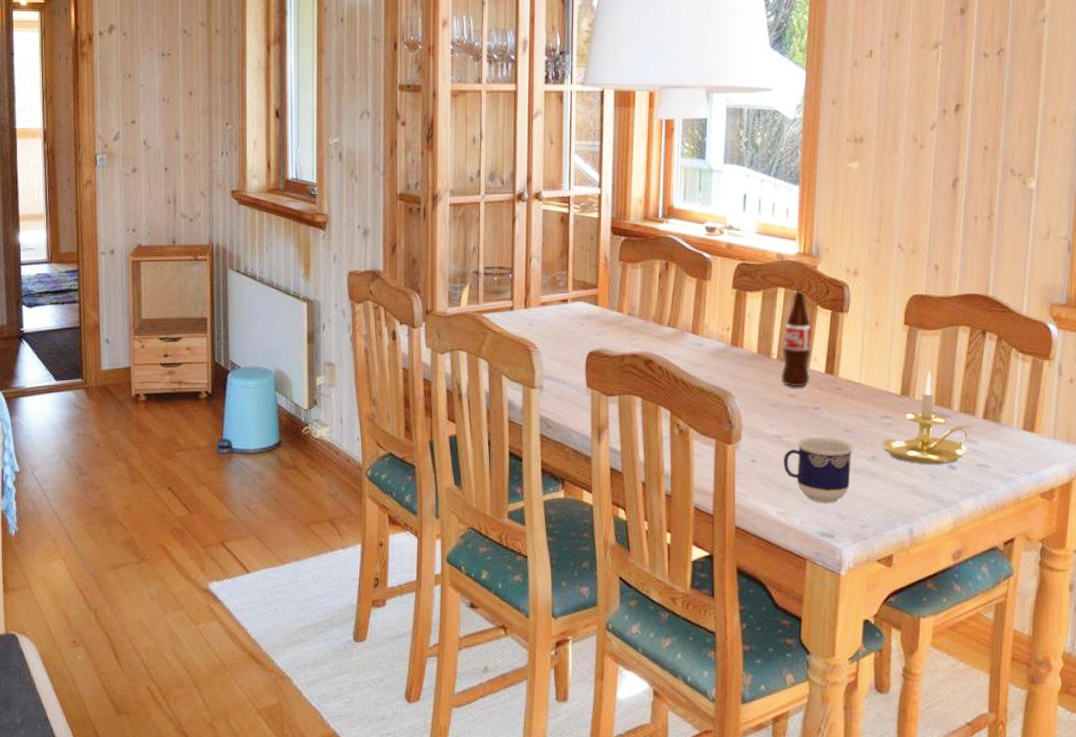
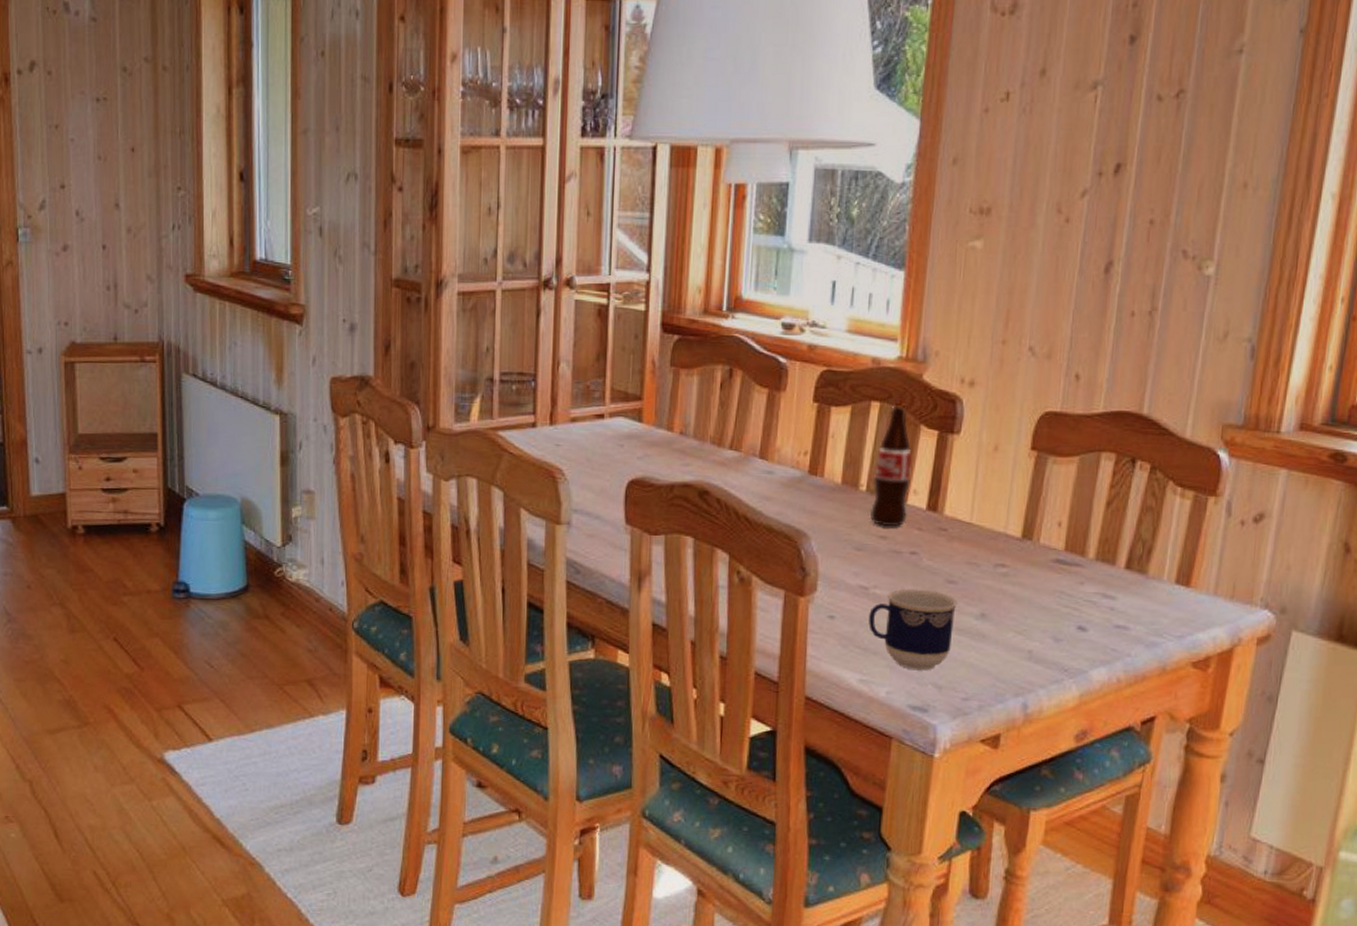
candle holder: present [881,371,975,465] -> none [993,509,1114,625]

